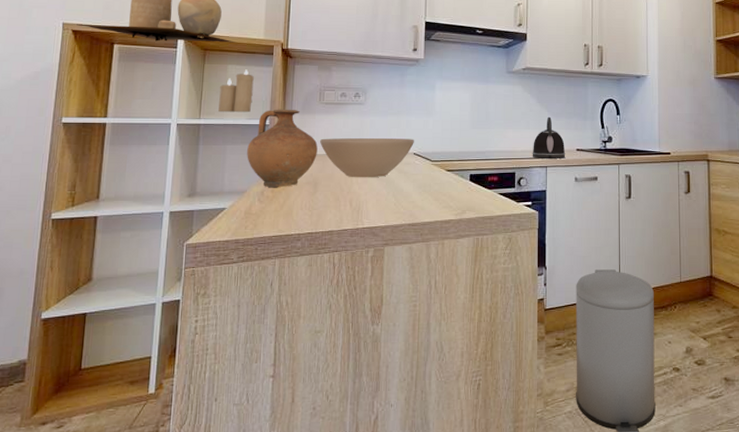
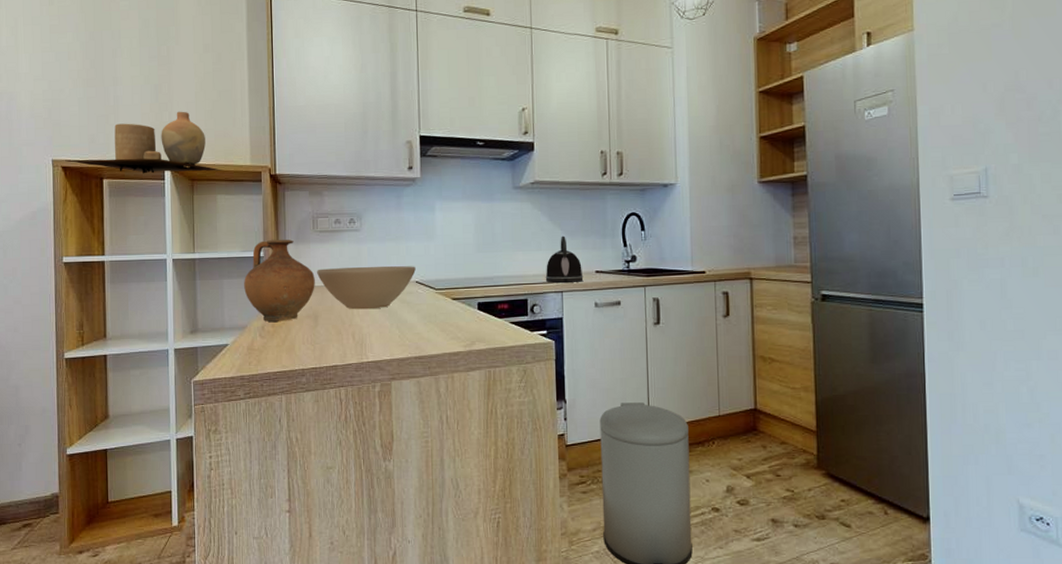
candle: present [218,69,254,113] -> none [211,199,245,246]

